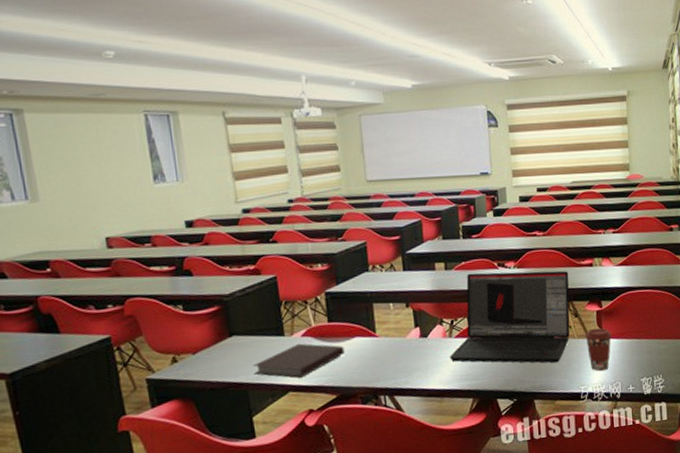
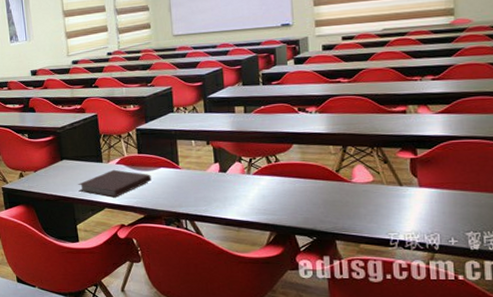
laptop: present [450,270,570,363] -> none [248,116,378,207]
coffee cup: present [584,327,613,371] -> none [395,176,430,220]

